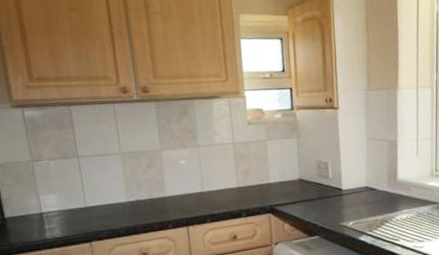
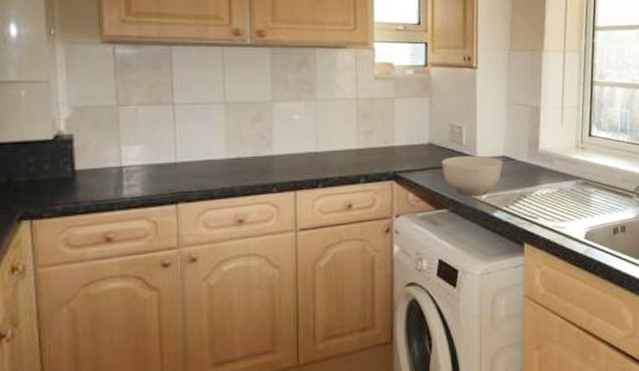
bowl: none [311,187,366,224] -> present [441,155,503,196]

